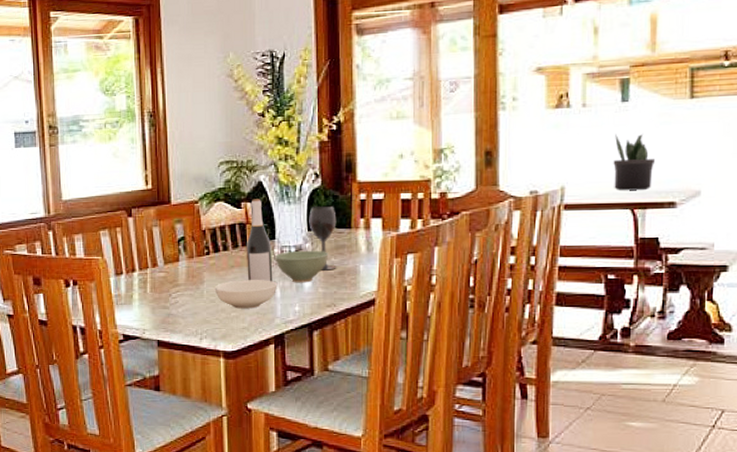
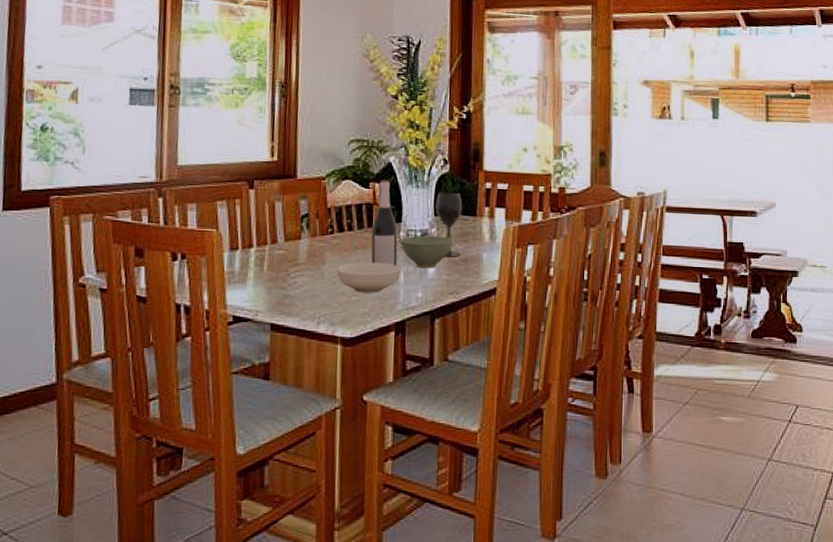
planter: present [613,134,656,191] -> none [706,146,740,199]

